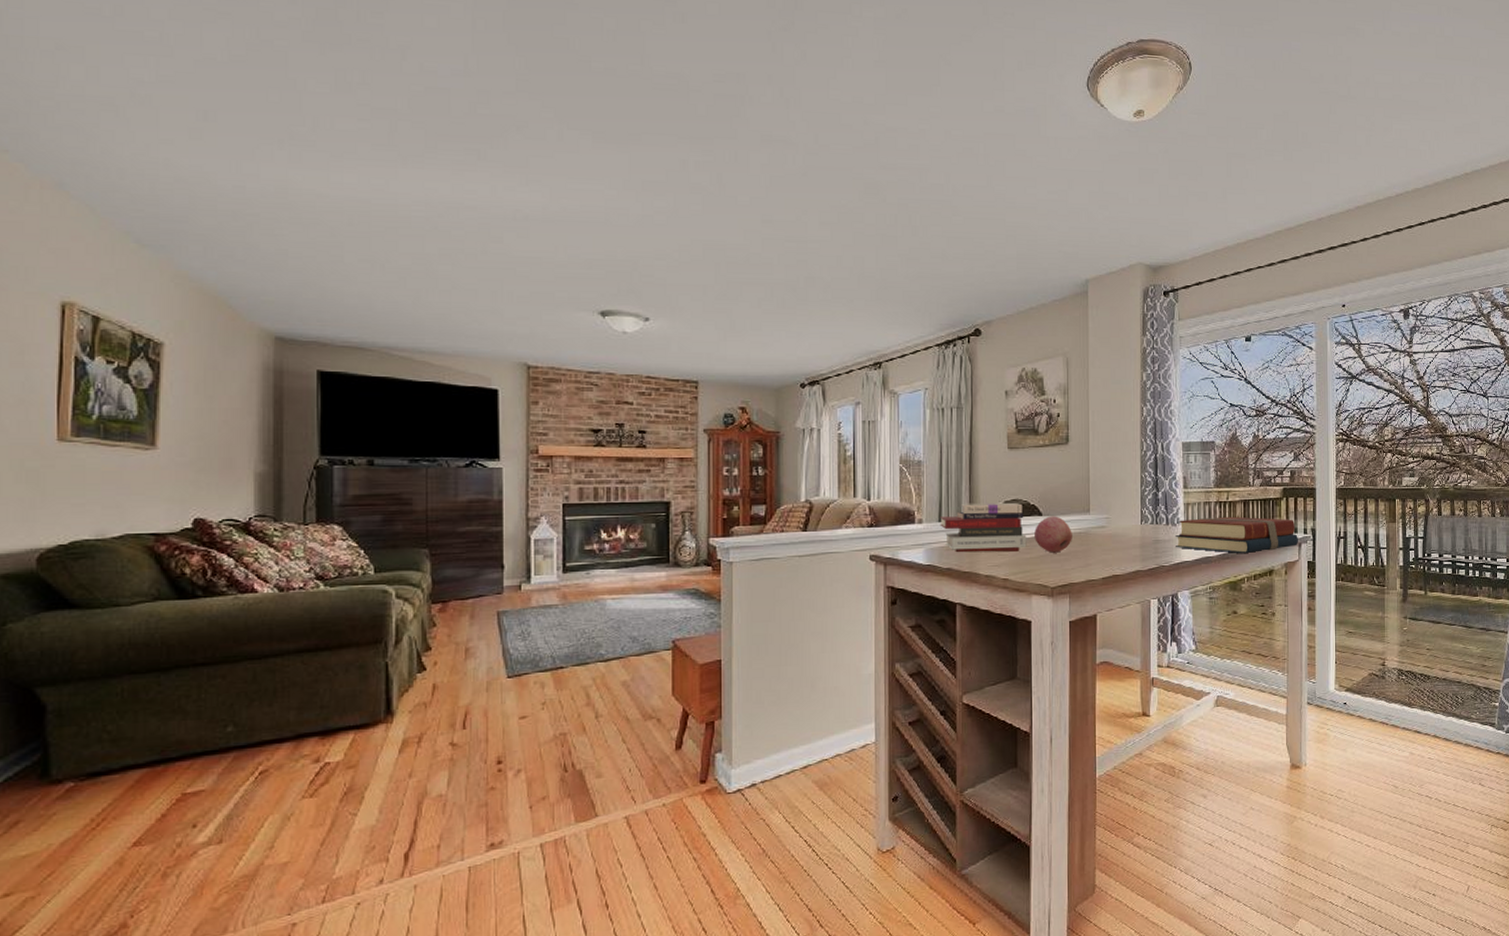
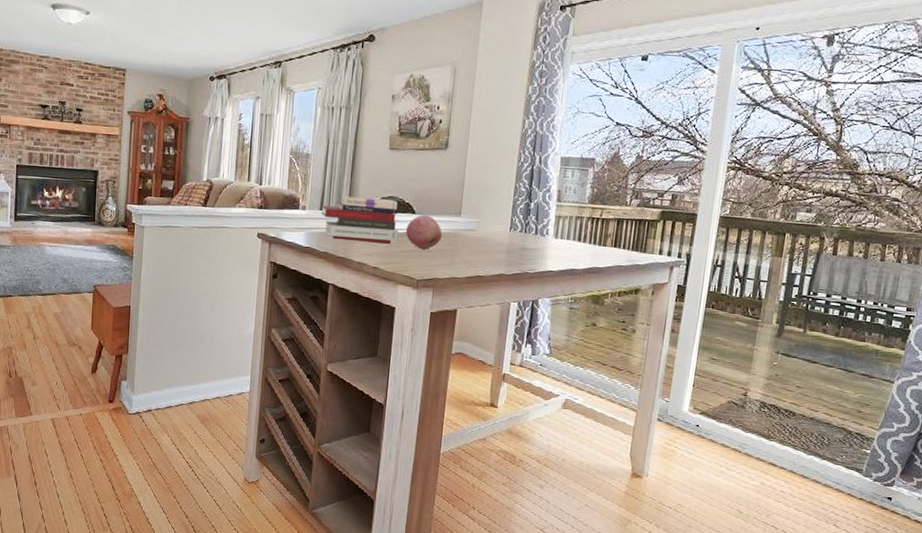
books: present [1176,516,1298,554] -> none [542,231,671,271]

